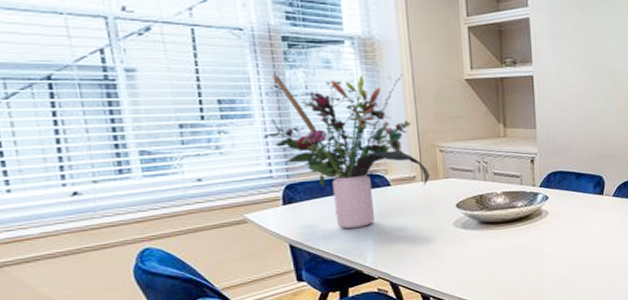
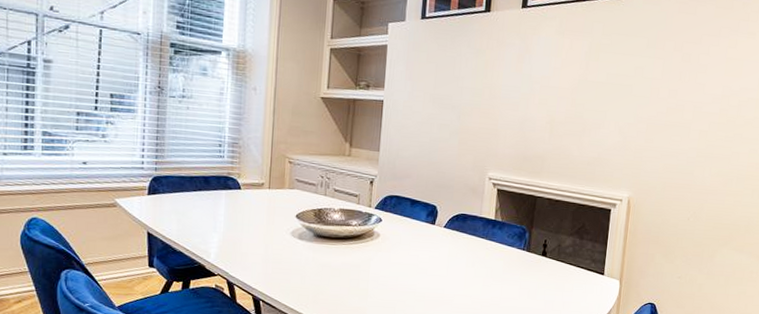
bouquet: present [264,74,430,229] -> none [142,76,277,225]

